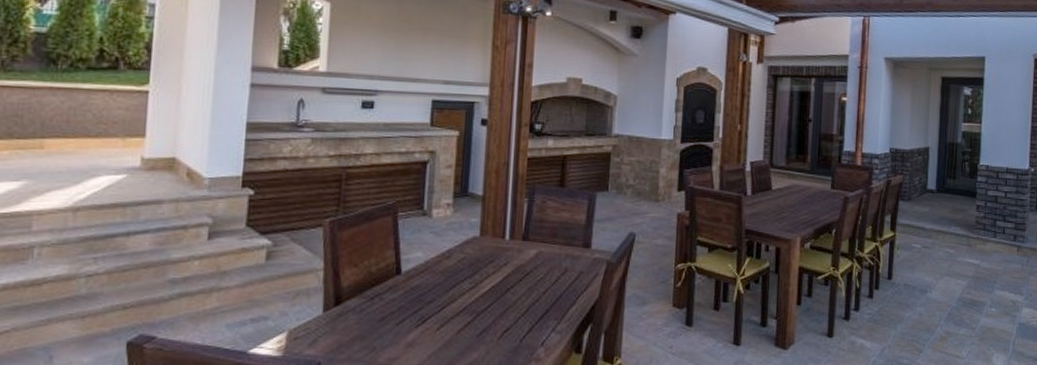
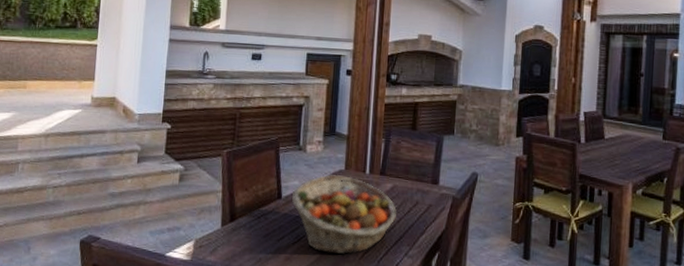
fruit basket: none [414,242,542,335] -> present [292,174,397,254]

